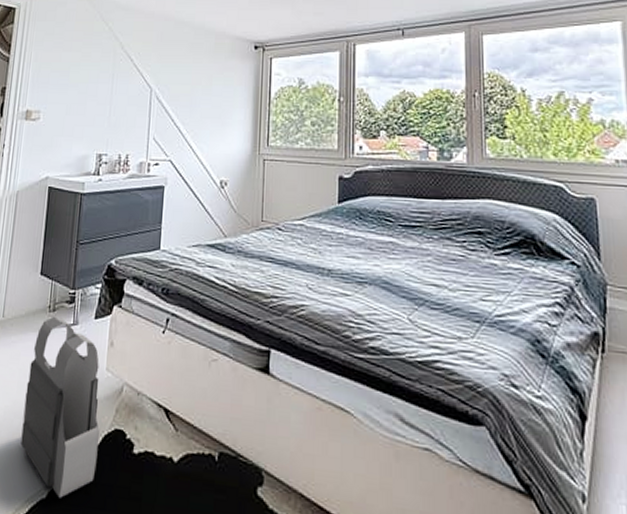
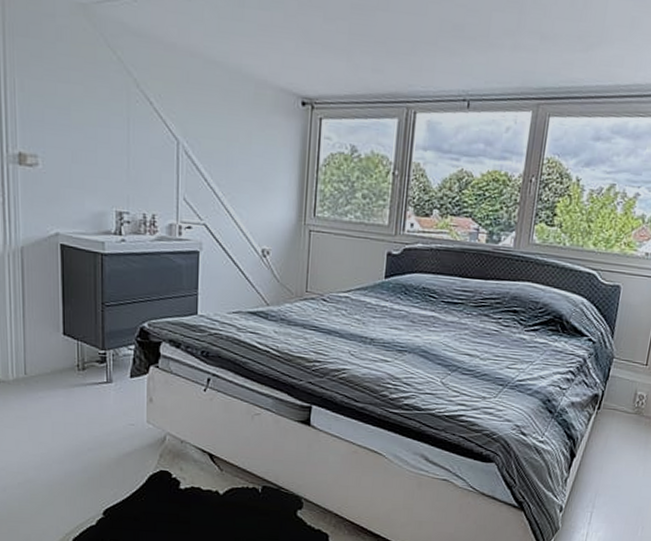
body armor vest: present [20,316,99,498] -> none [62,374,144,524]

